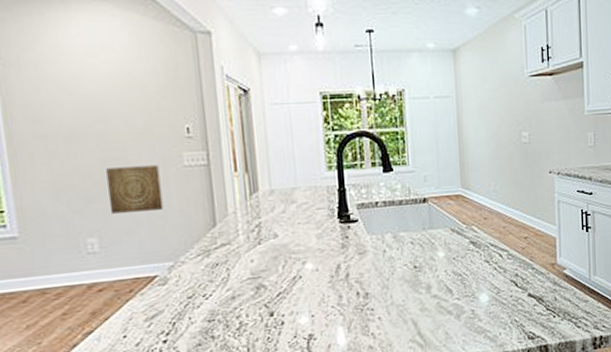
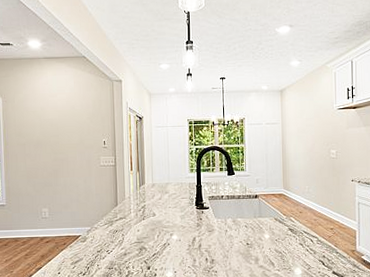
wall art: present [106,165,164,214] -> none [56,164,87,194]

